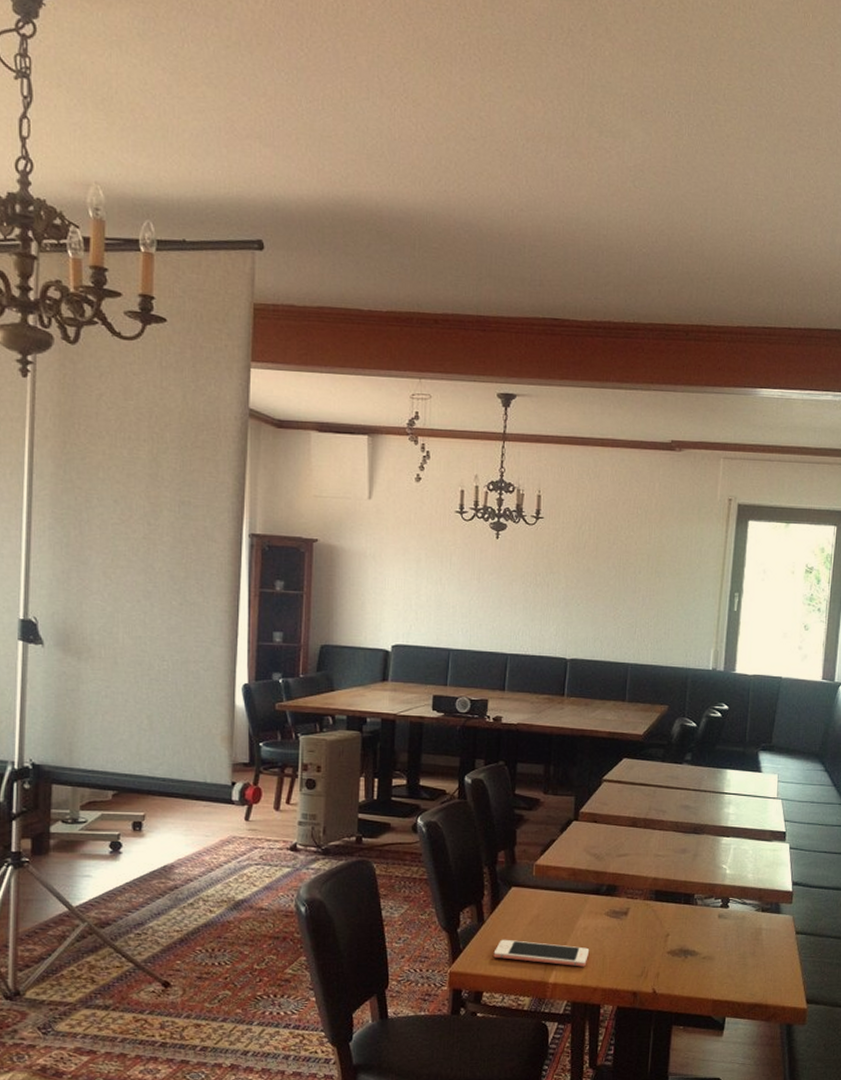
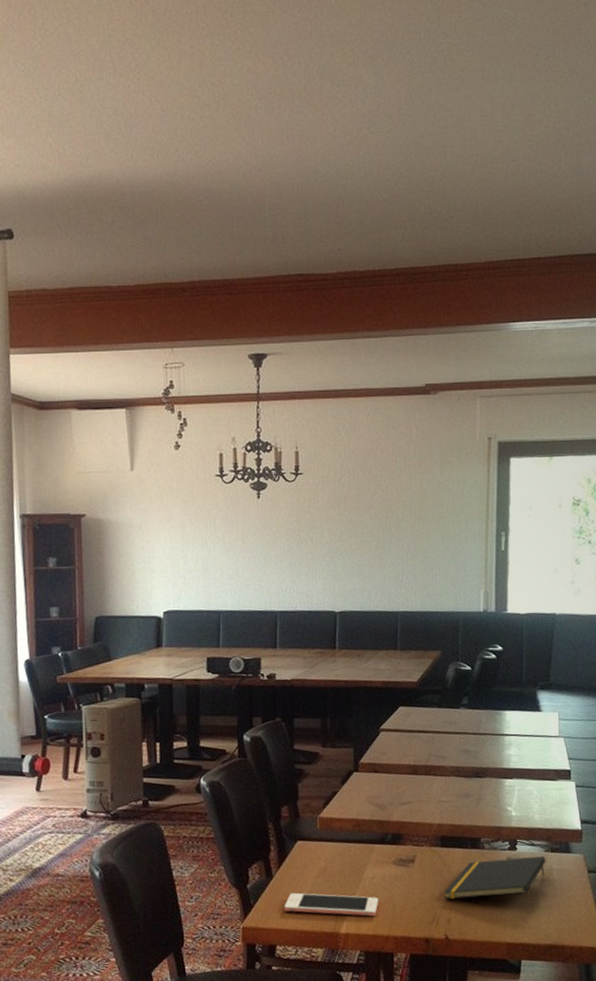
notepad: none [655,916,756,953] -> present [444,856,546,899]

